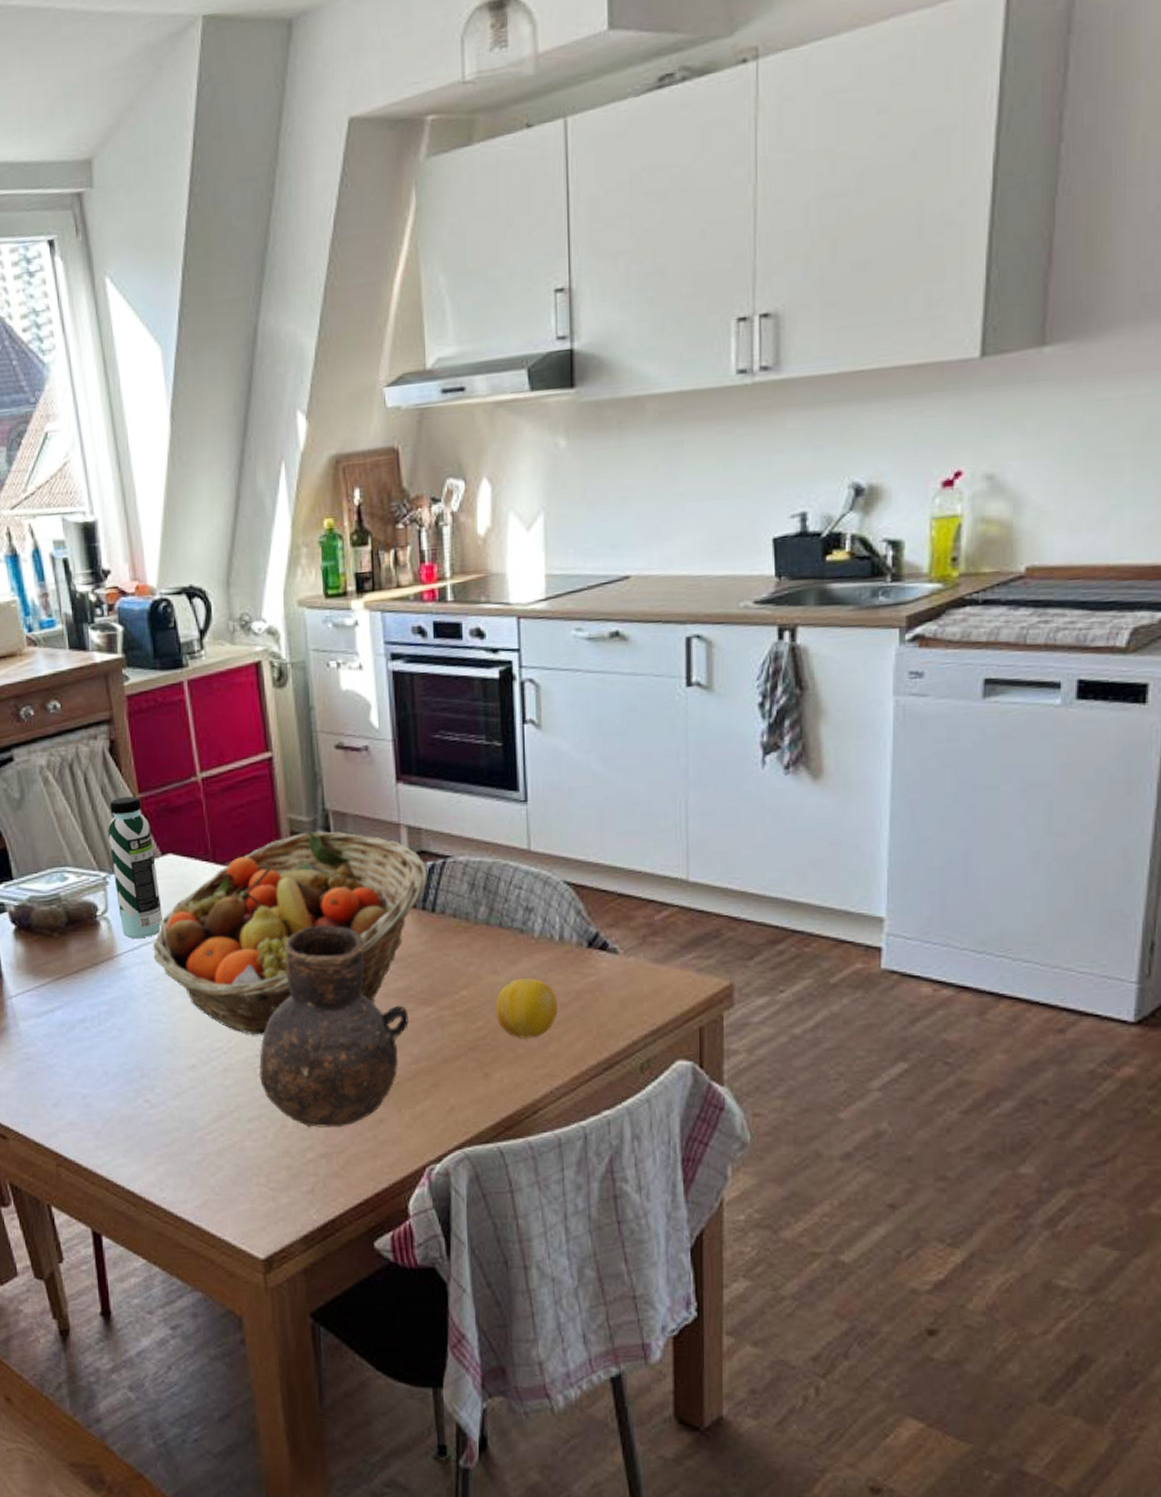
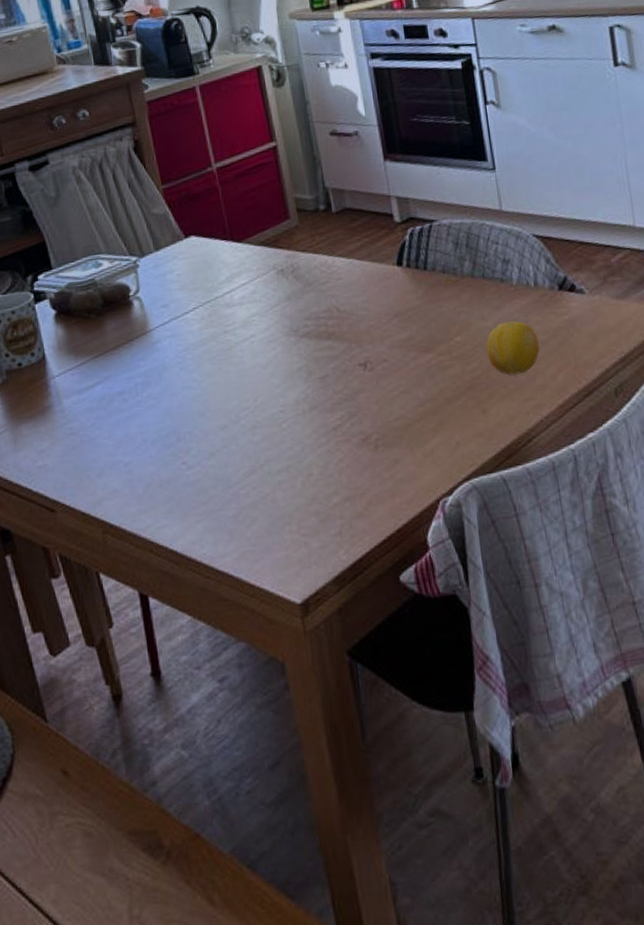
water bottle: present [108,796,162,938] -> none [136,187,189,314]
fruit basket: present [153,831,427,1035] -> none [181,206,418,393]
vase: present [259,925,409,1127] -> none [284,288,413,473]

